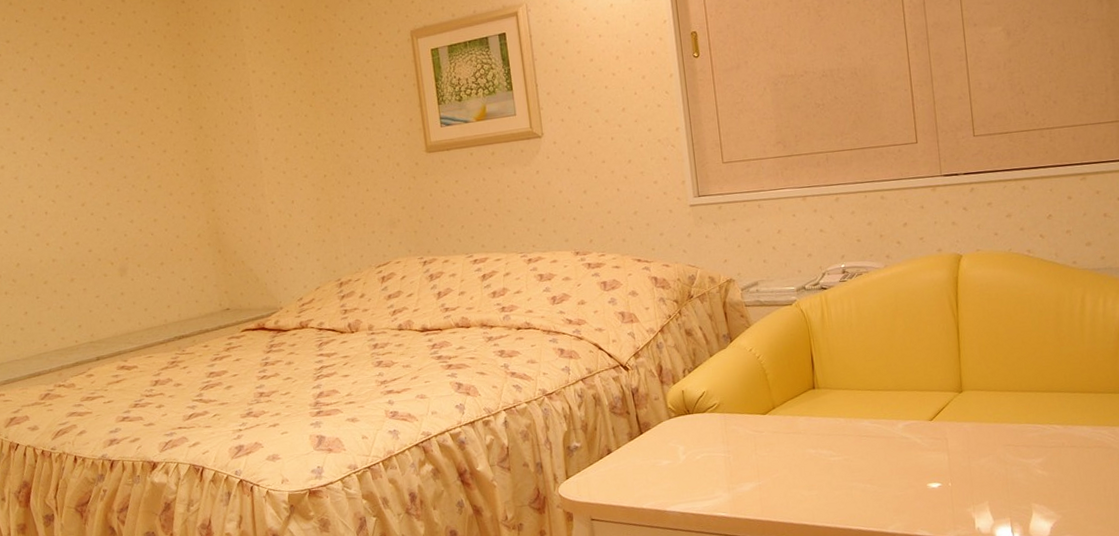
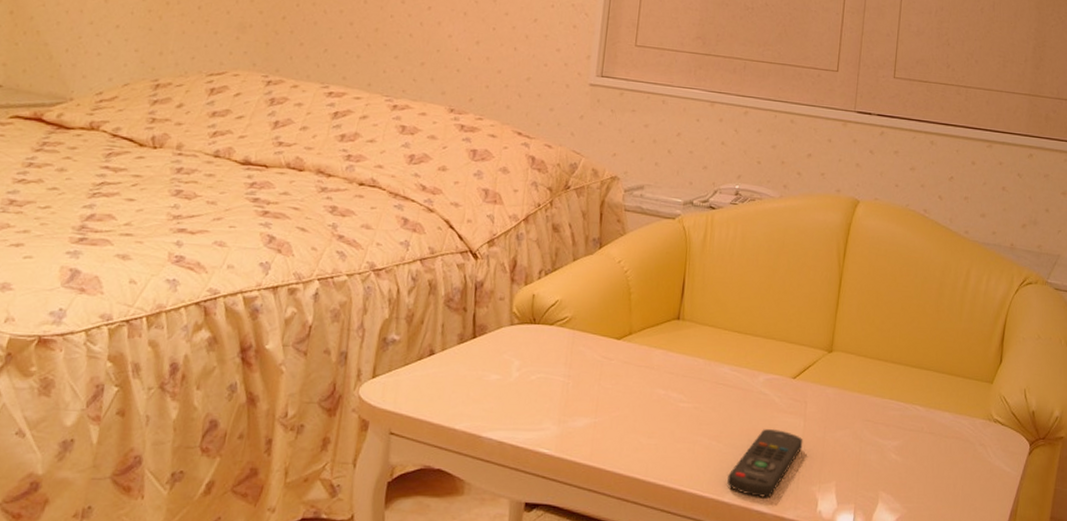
remote control: none [887,466,951,524] -> present [727,429,803,498]

